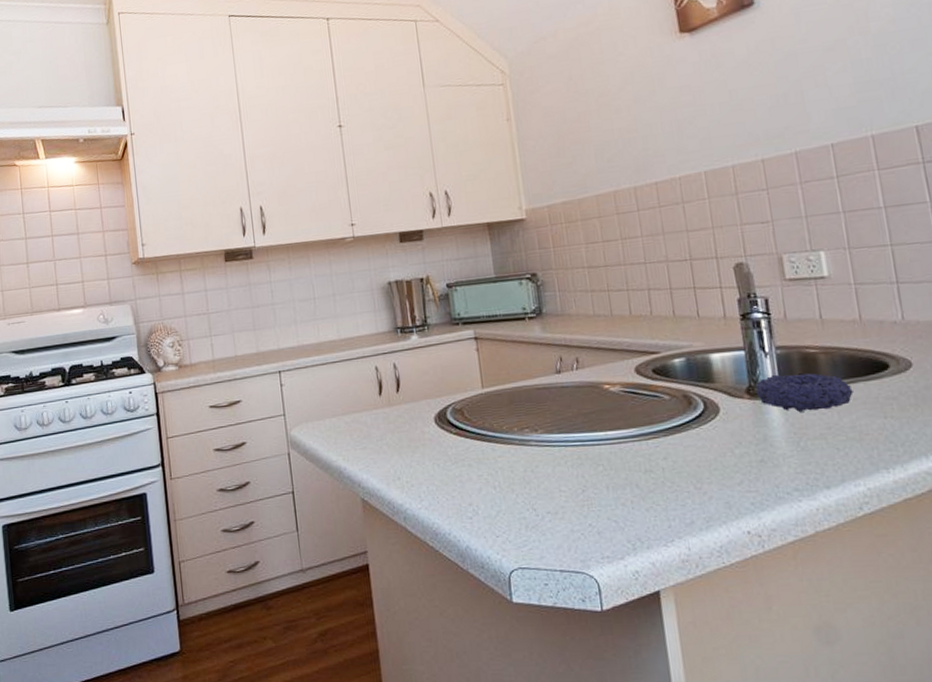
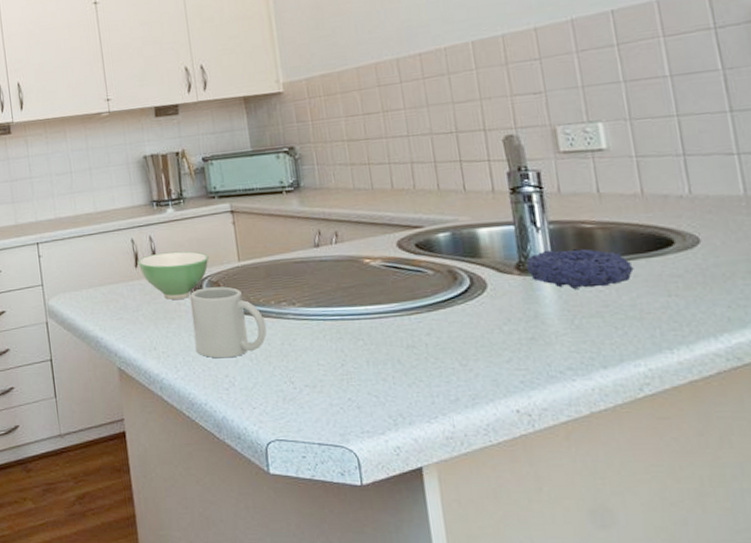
bowl: none [381,378,453,429] -> present [137,251,209,300]
mug: none [433,414,510,487] -> present [189,286,267,359]

